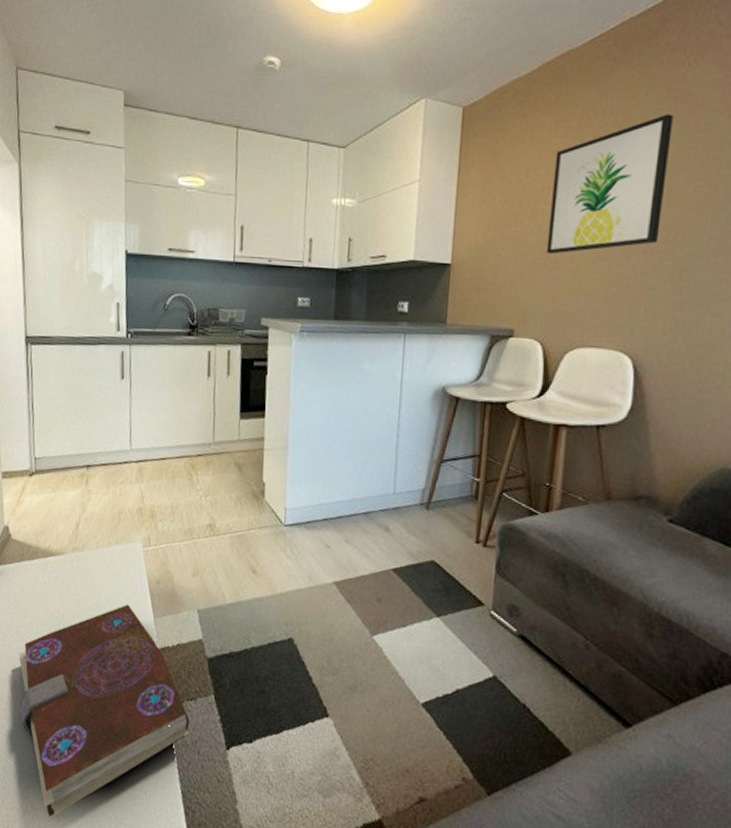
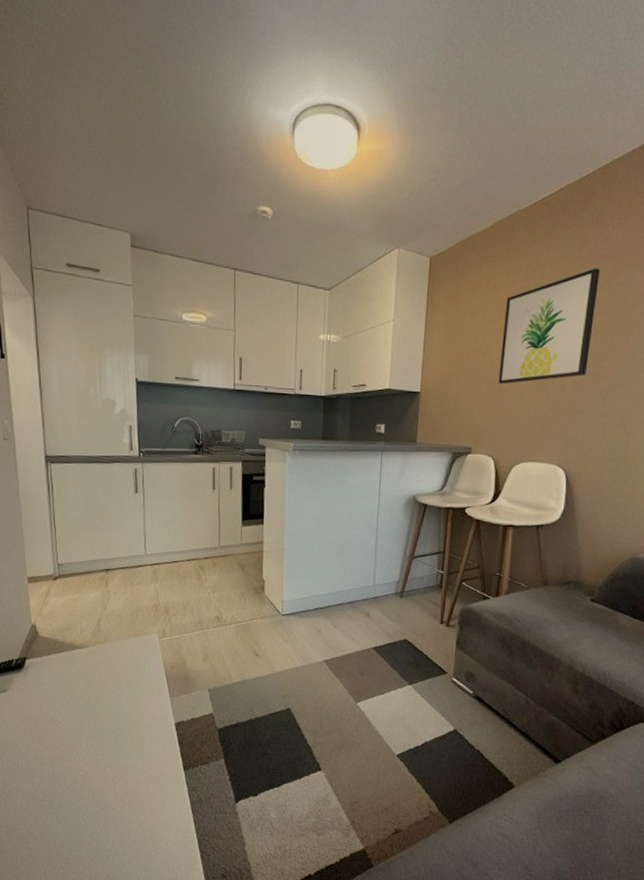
book: present [18,604,190,817] -> none [49,687,203,869]

